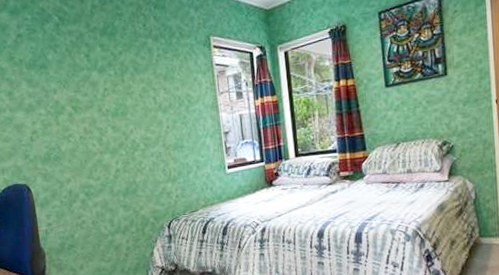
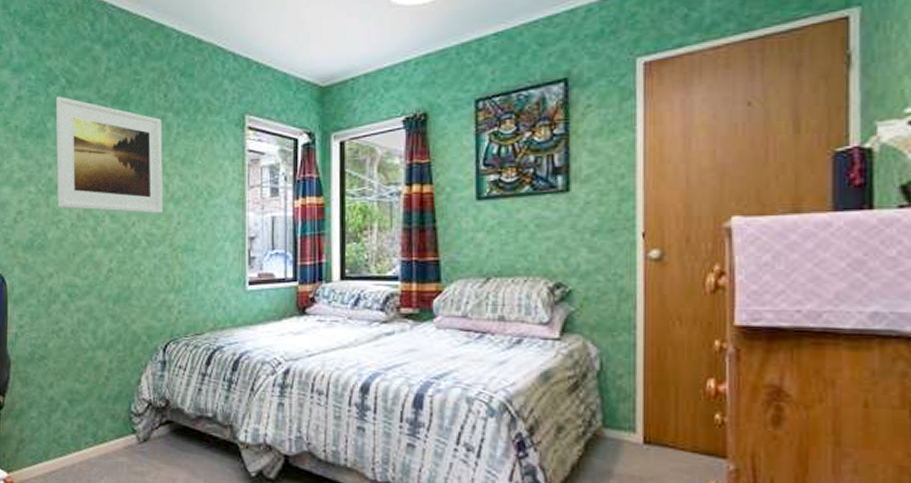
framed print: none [51,31,155,125] -> present [55,96,164,213]

